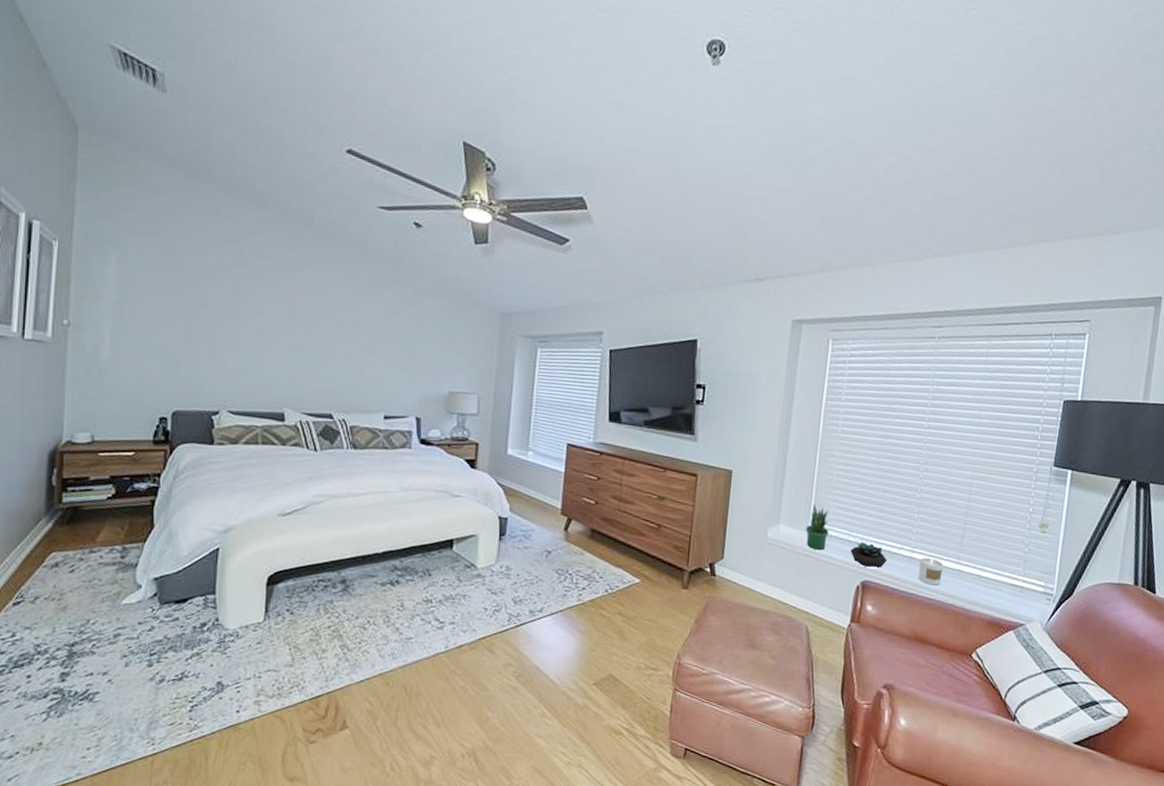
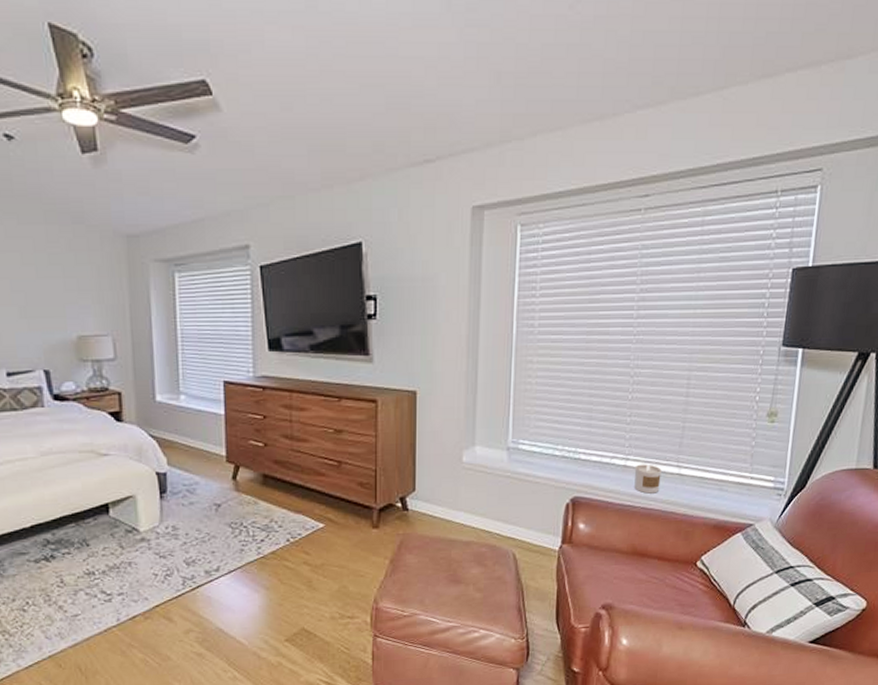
planter: present [806,503,829,551] -> none [506,418,531,470]
succulent plant: present [850,541,887,568] -> none [557,454,599,483]

